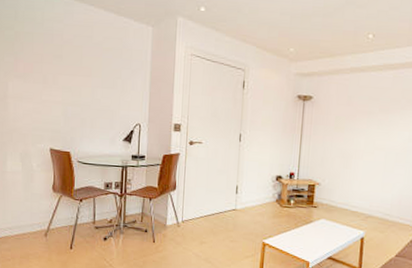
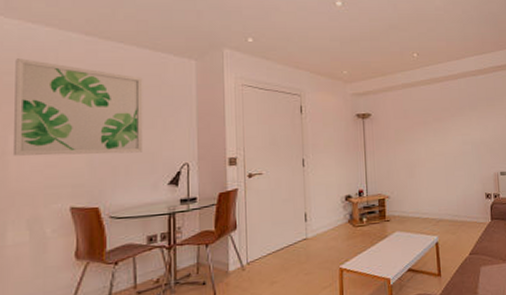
wall art: none [11,15,108,109] -> present [12,58,144,156]

